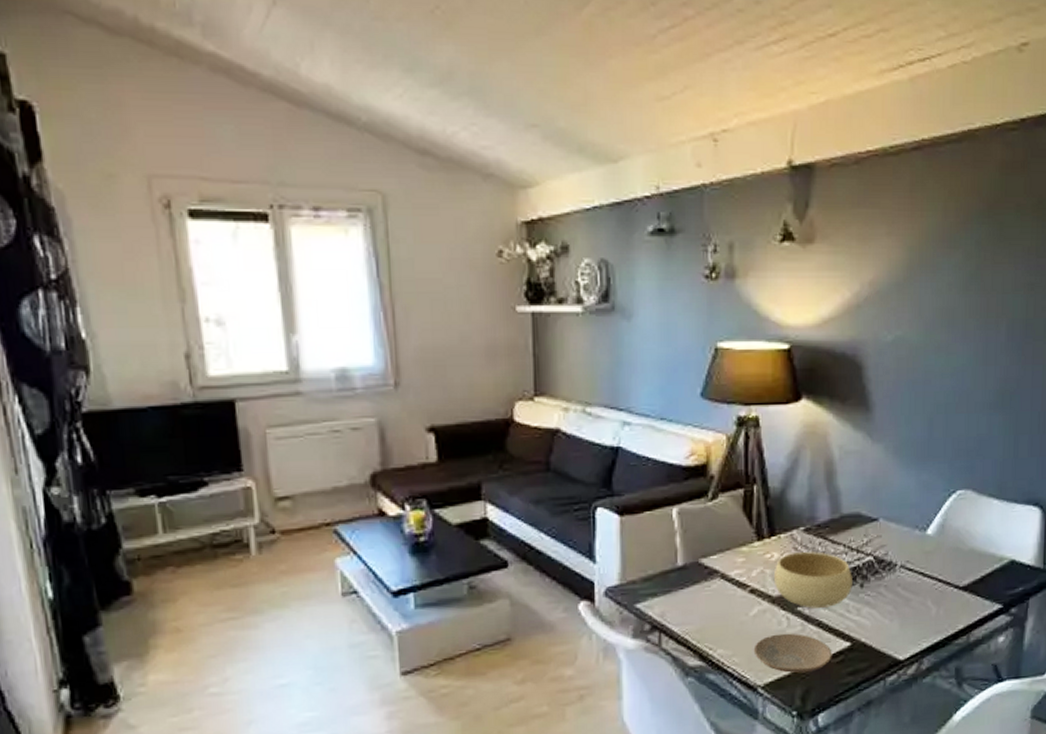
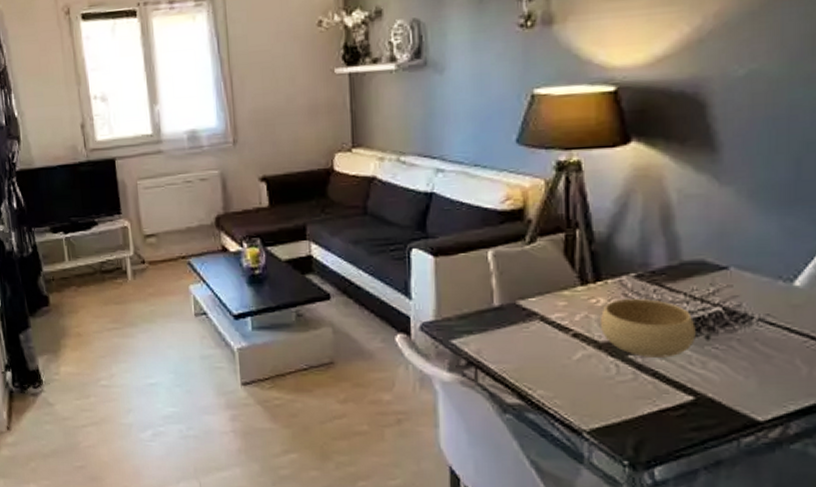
plate: present [753,633,832,674] -> none [577,380,671,423]

